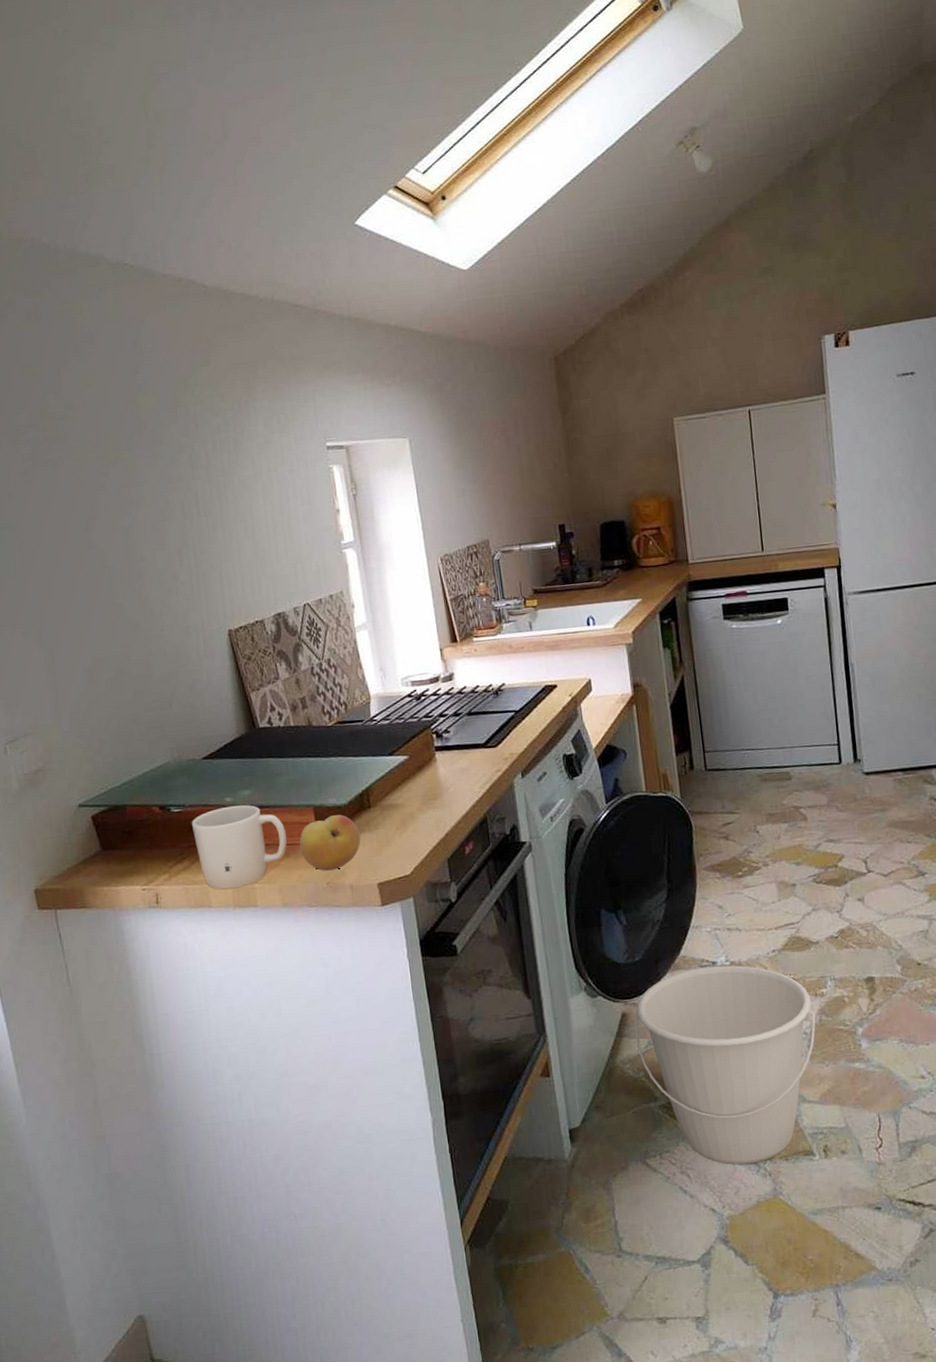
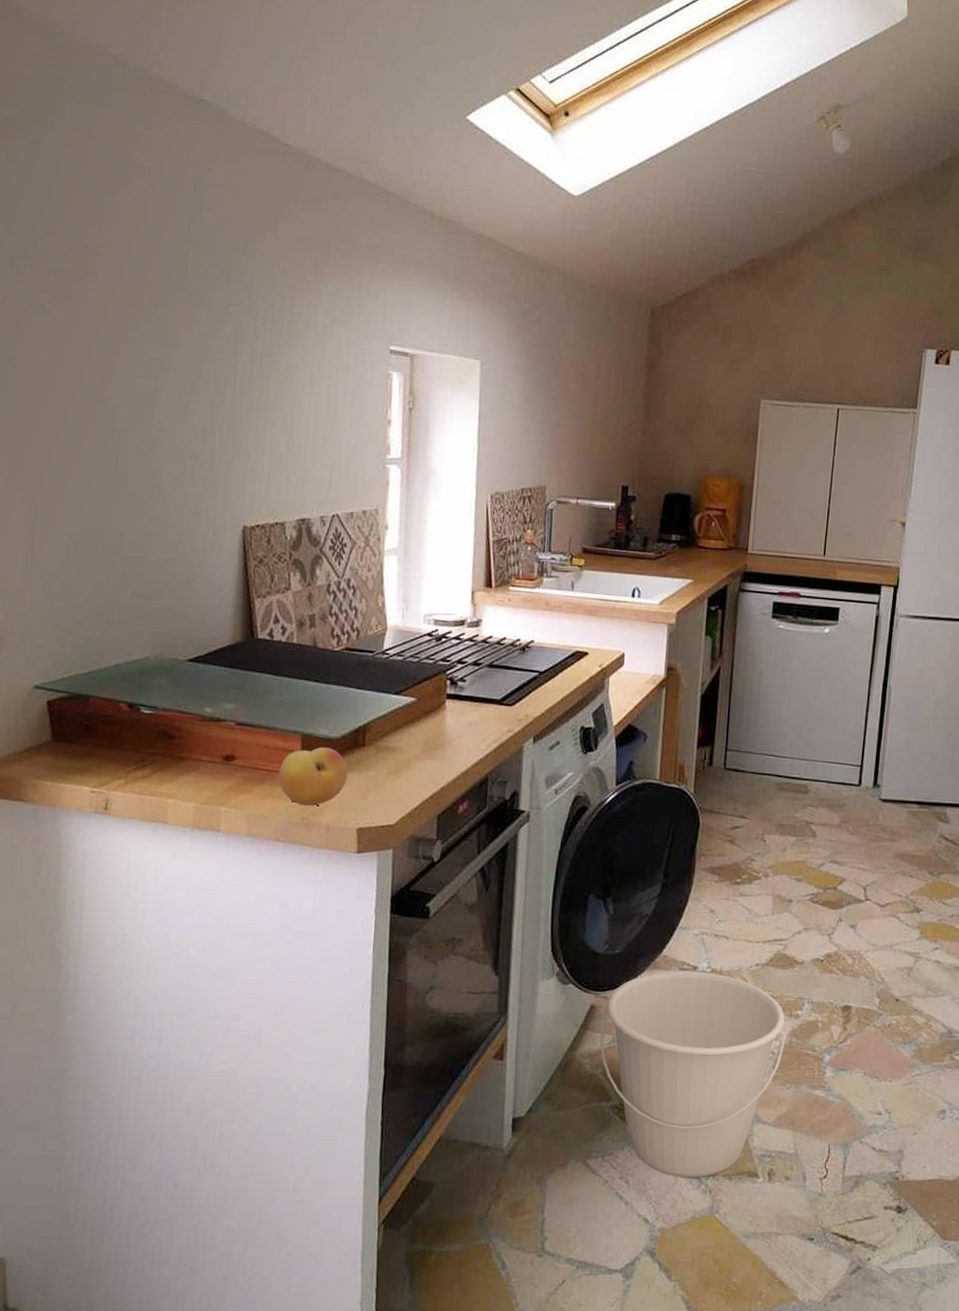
mug: present [191,804,288,891] -> none [160,717,267,809]

